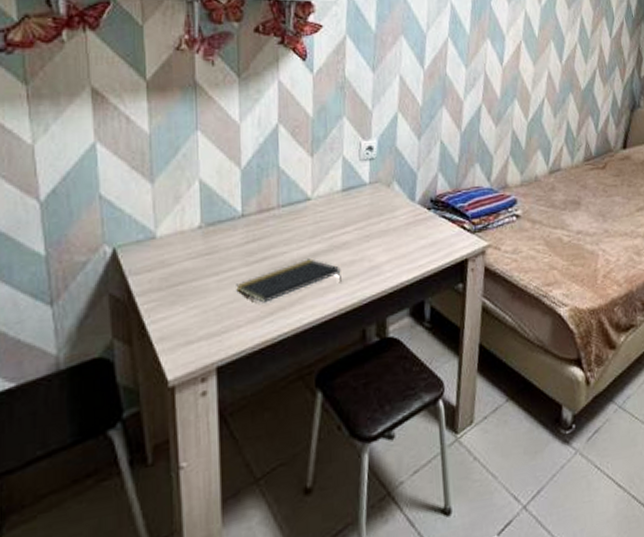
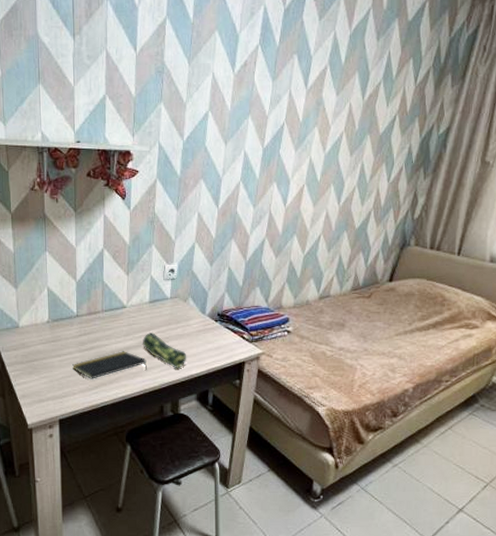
pencil case: none [333,230,395,277] -> present [142,332,187,369]

